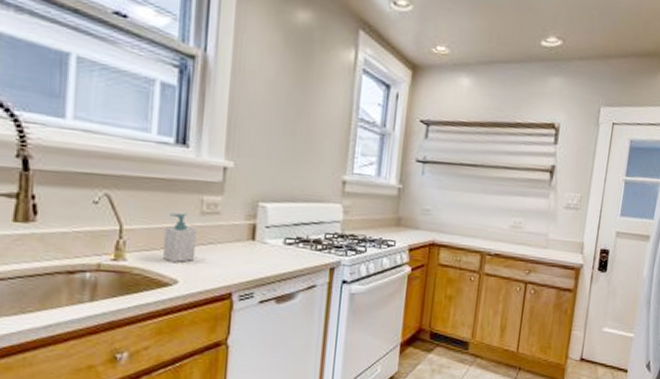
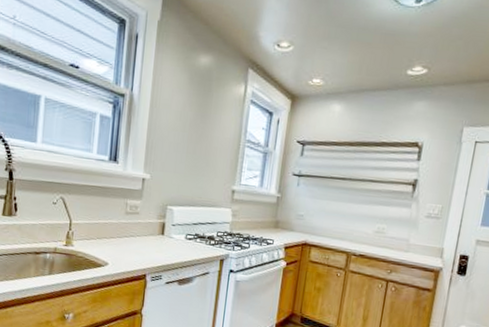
soap bottle: present [162,212,197,263] -> none [98,212,123,250]

